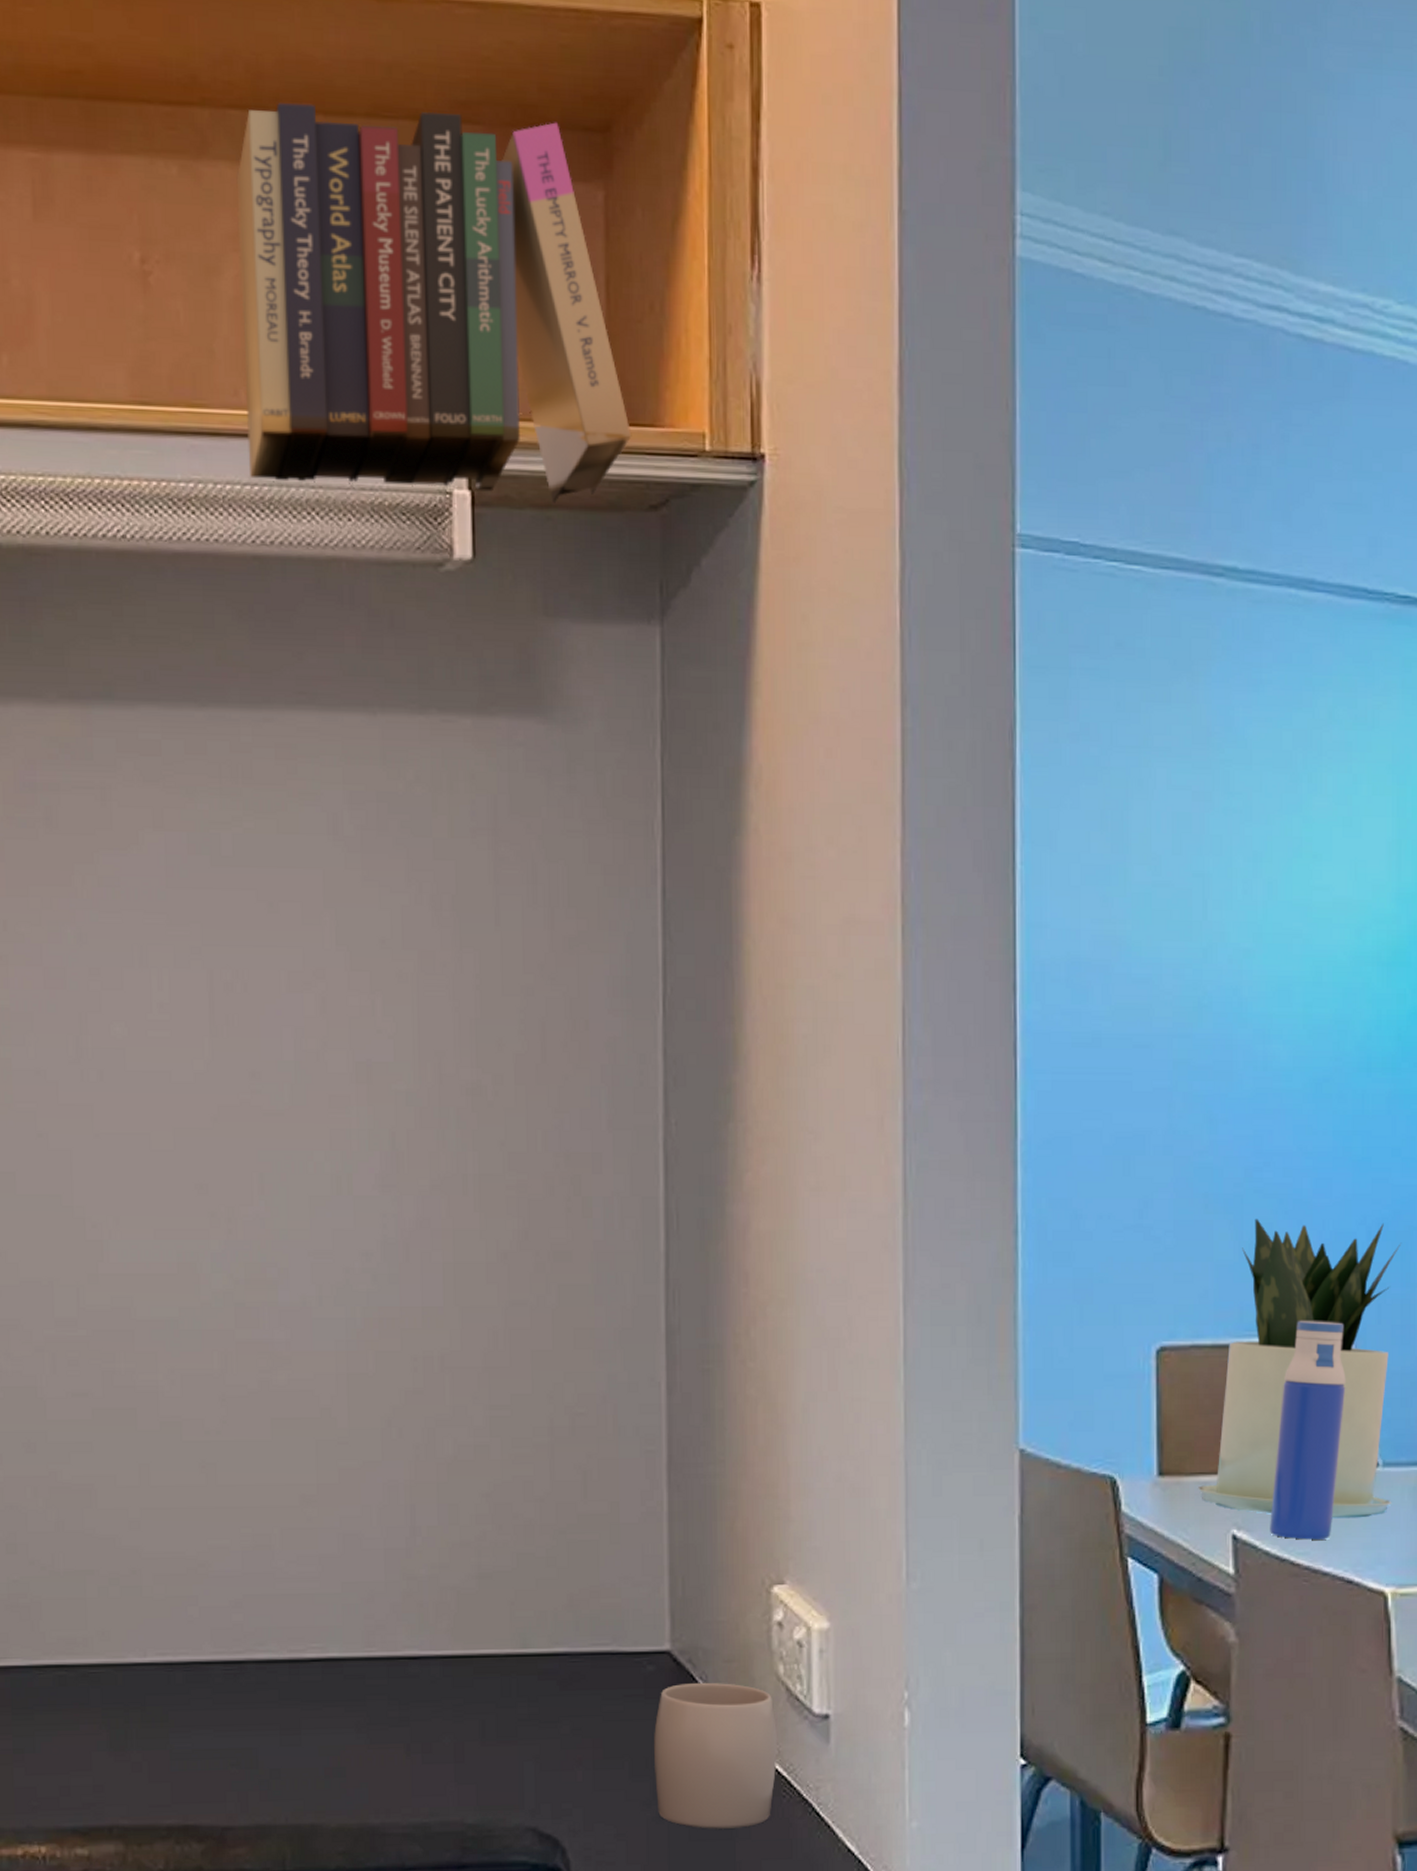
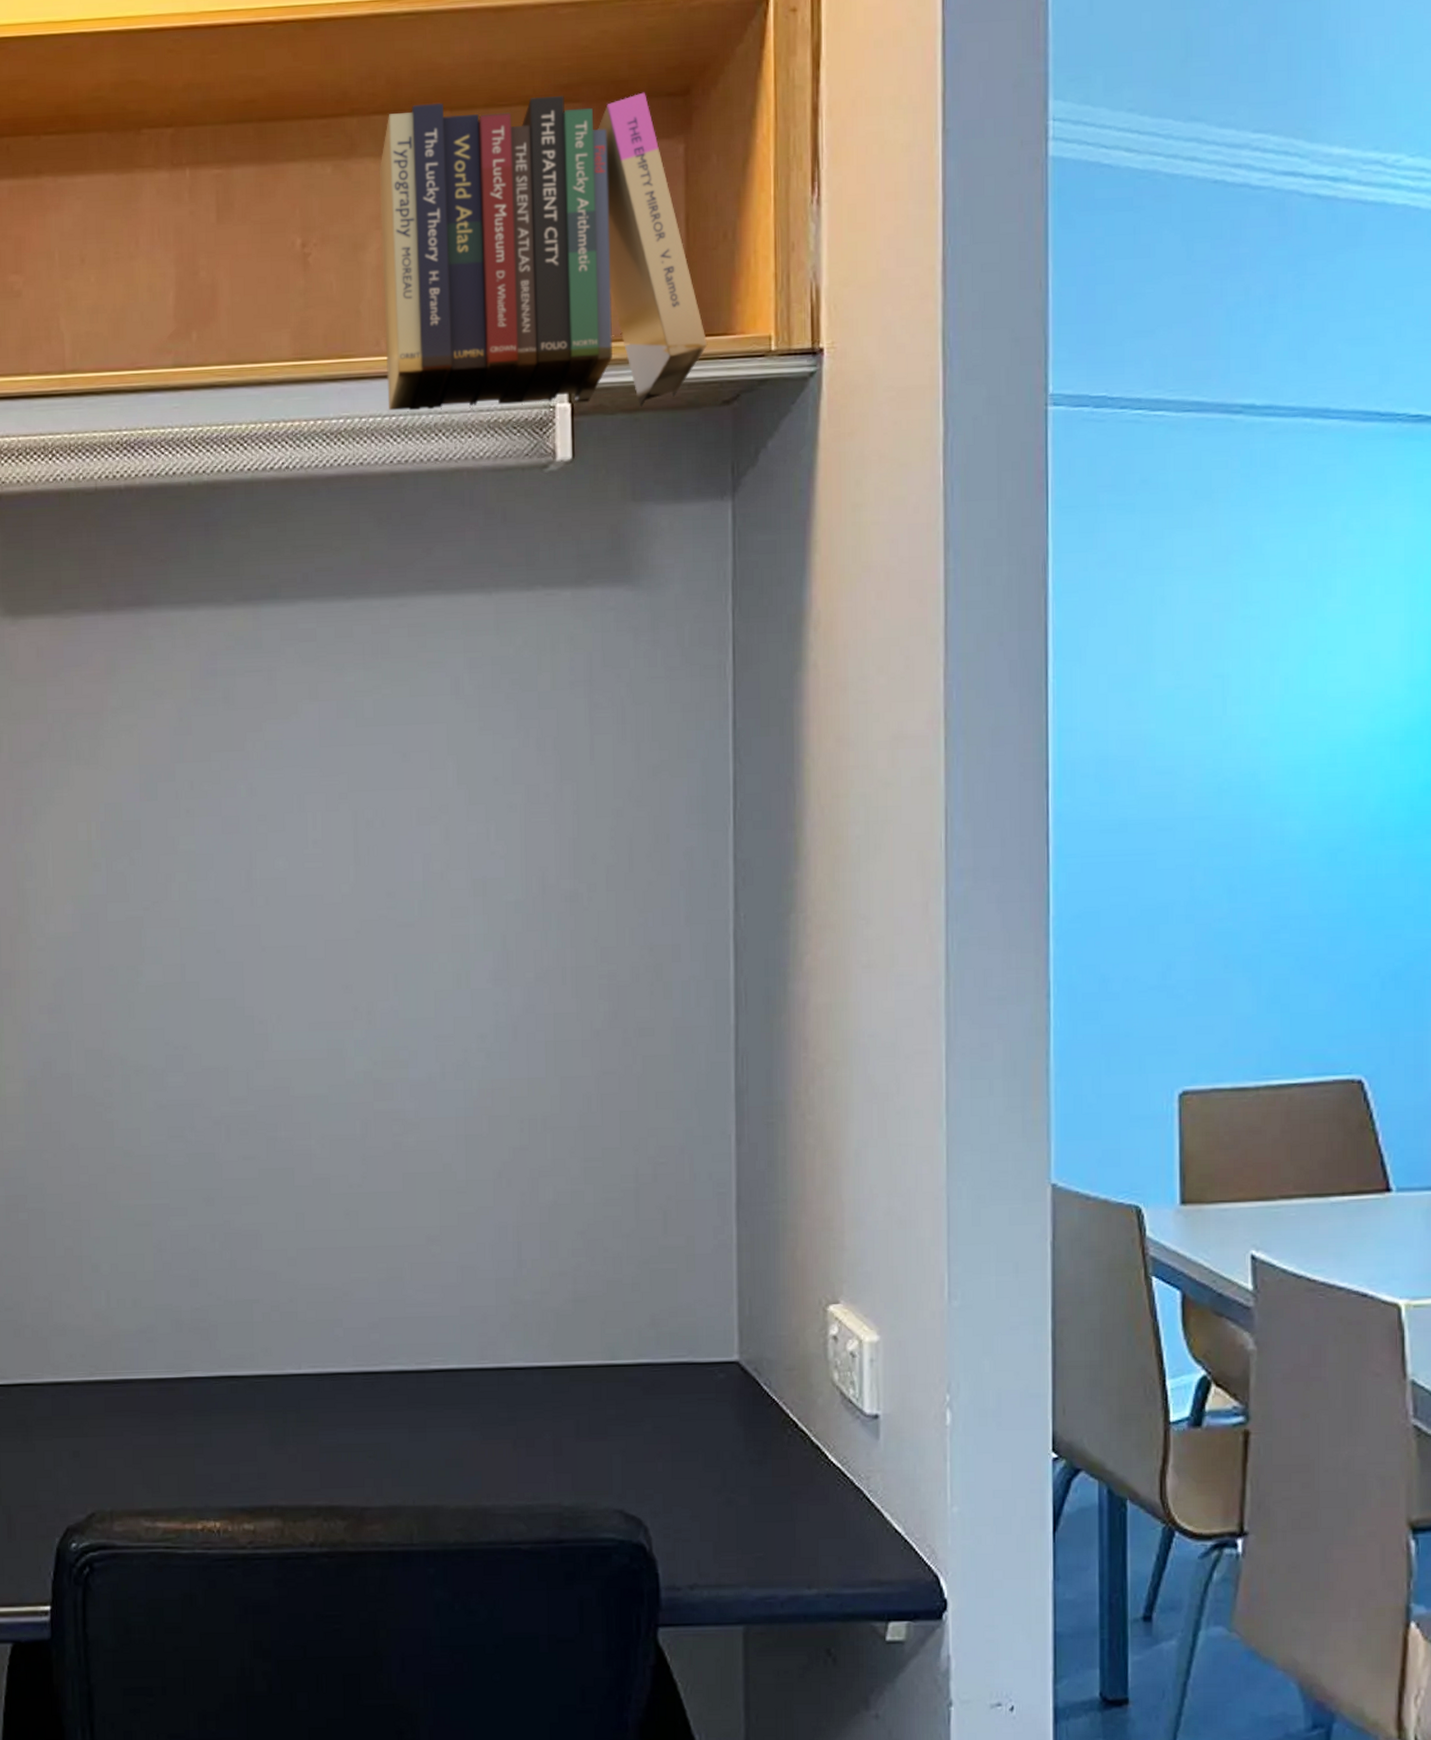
mug: present [653,1682,777,1829] -> none [723,1387,832,1512]
planter: present [1198,1218,1402,1518] -> none [1218,974,1415,1239]
water bottle: present [1270,1321,1346,1540] -> none [1287,1063,1360,1258]

